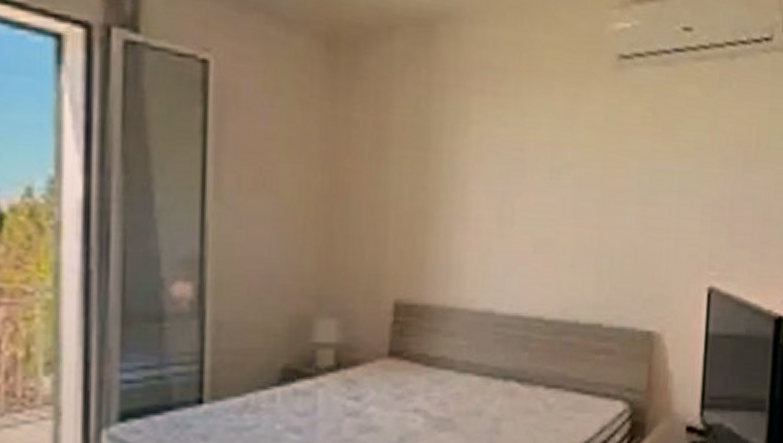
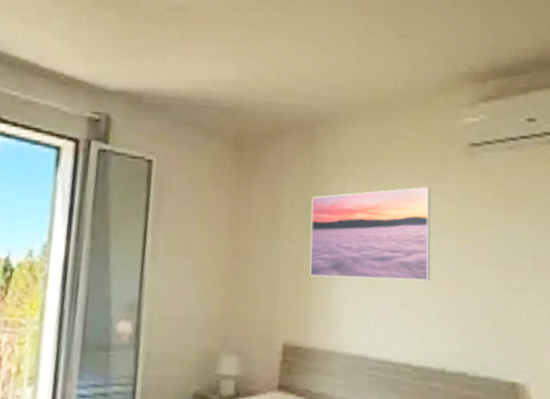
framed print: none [427,108,572,222] -> present [310,187,431,281]

